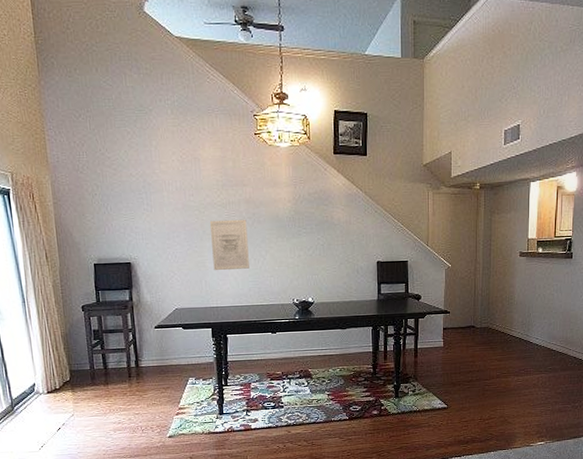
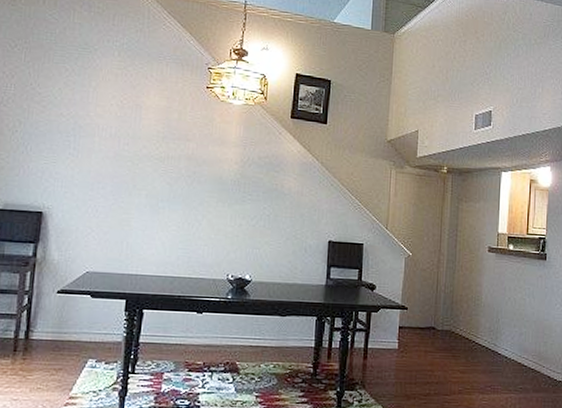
wall art: present [209,219,249,271] -> none [139,174,185,233]

